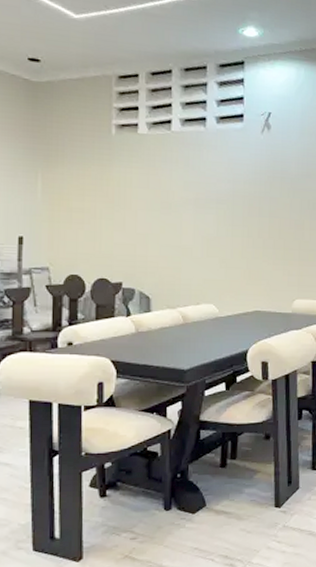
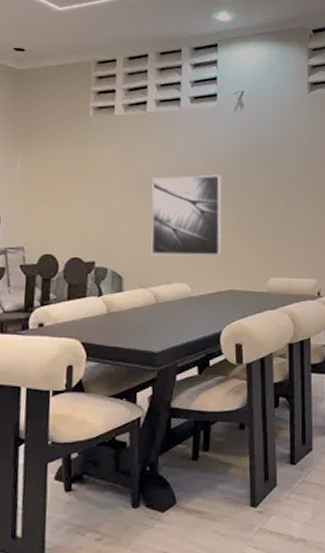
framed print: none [178,197,249,277] -> present [151,175,222,255]

